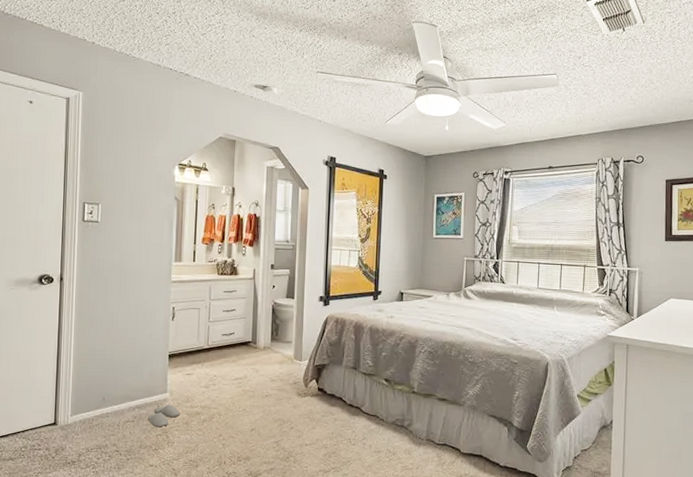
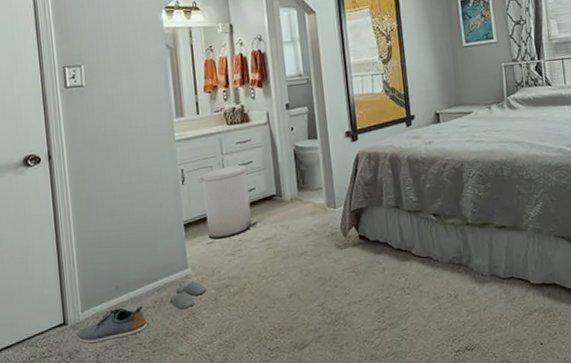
shoe: none [64,417,127,444] -> present [76,305,149,344]
pedal bin: none [186,311,234,372] -> present [198,165,260,240]

